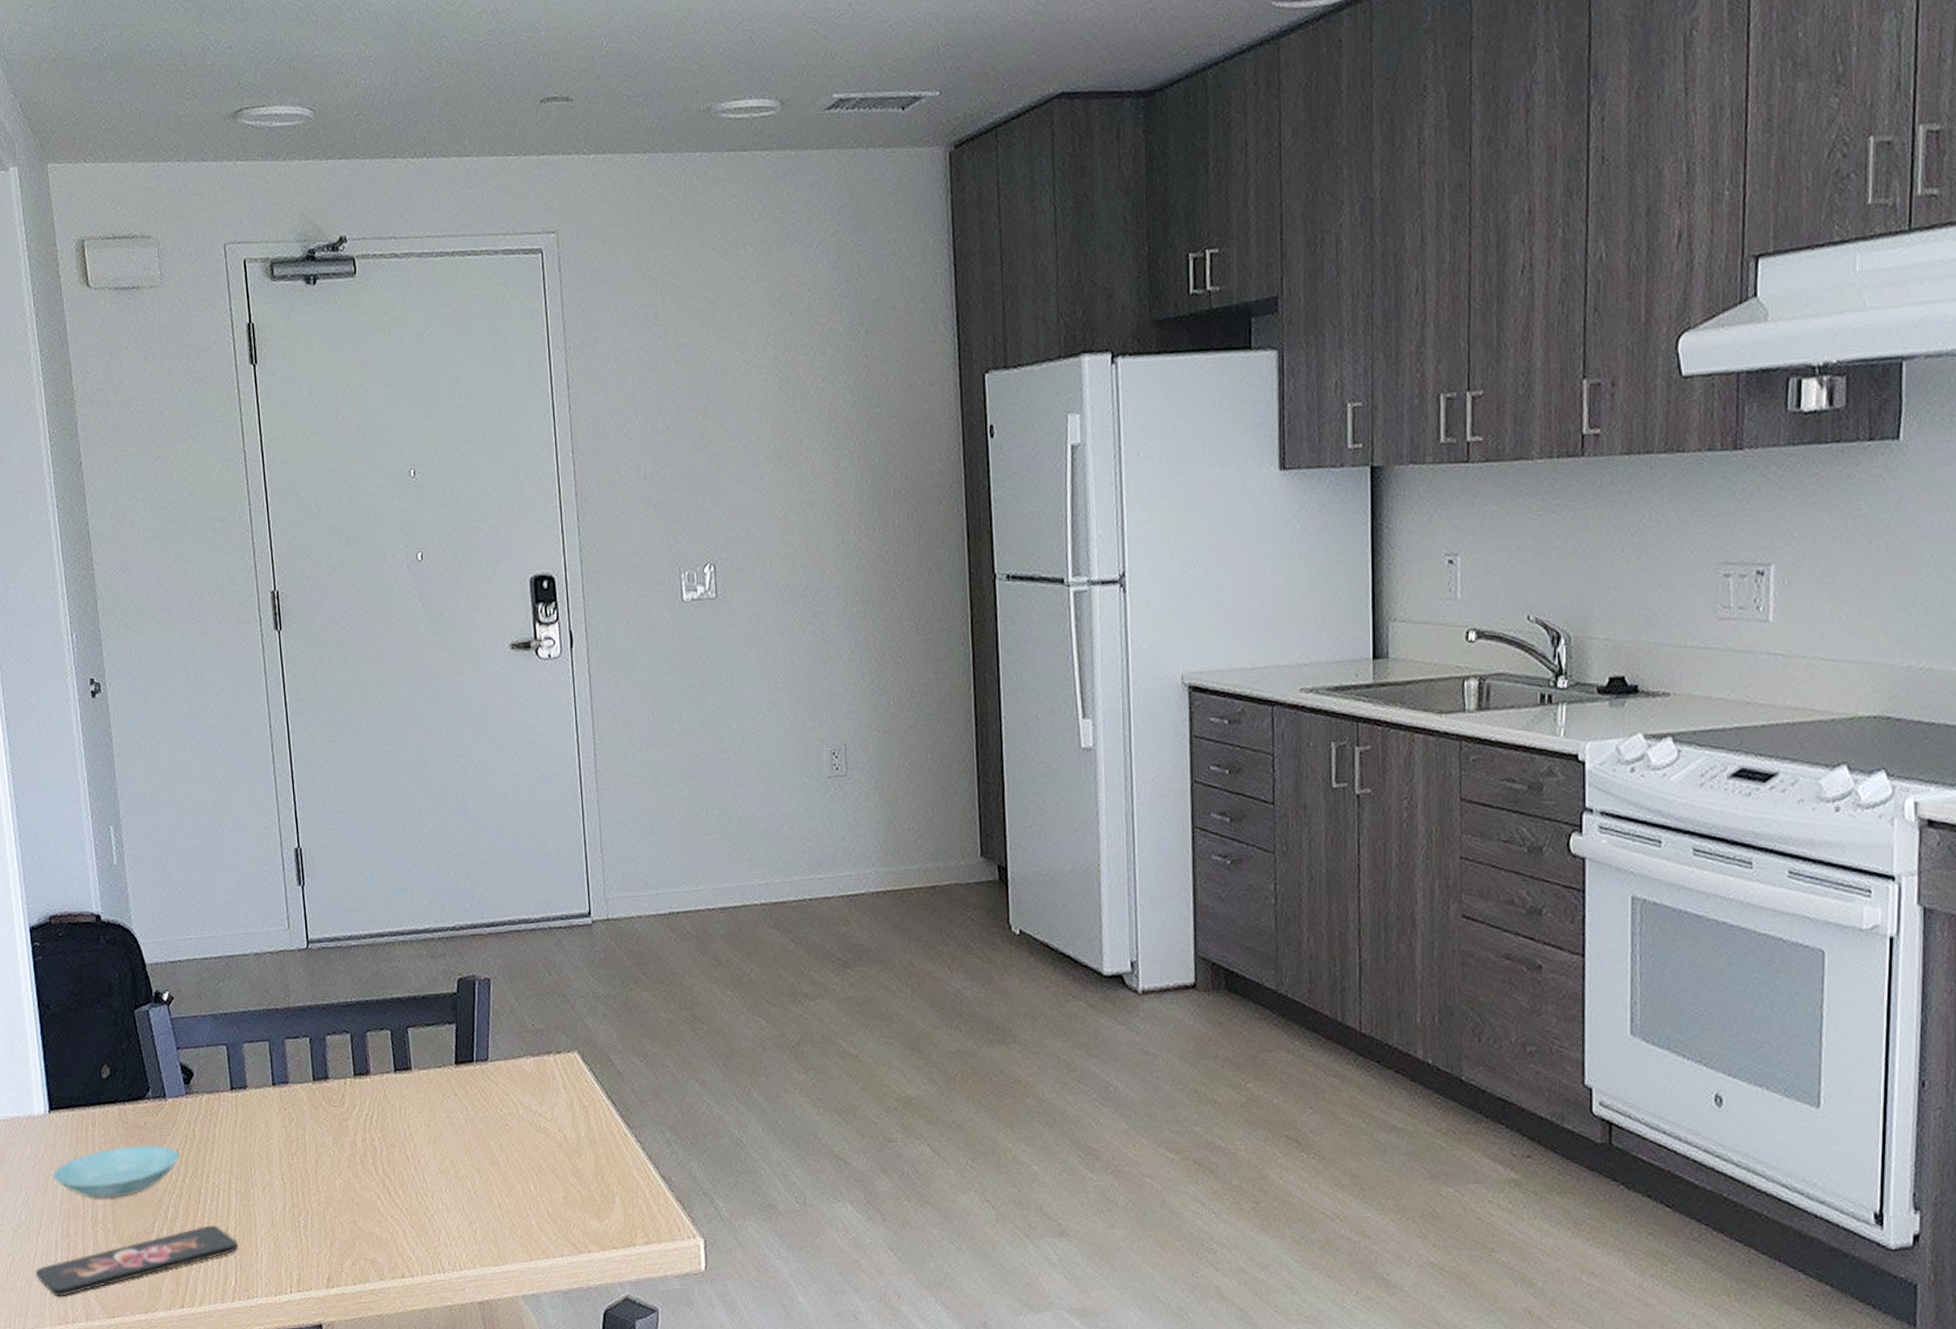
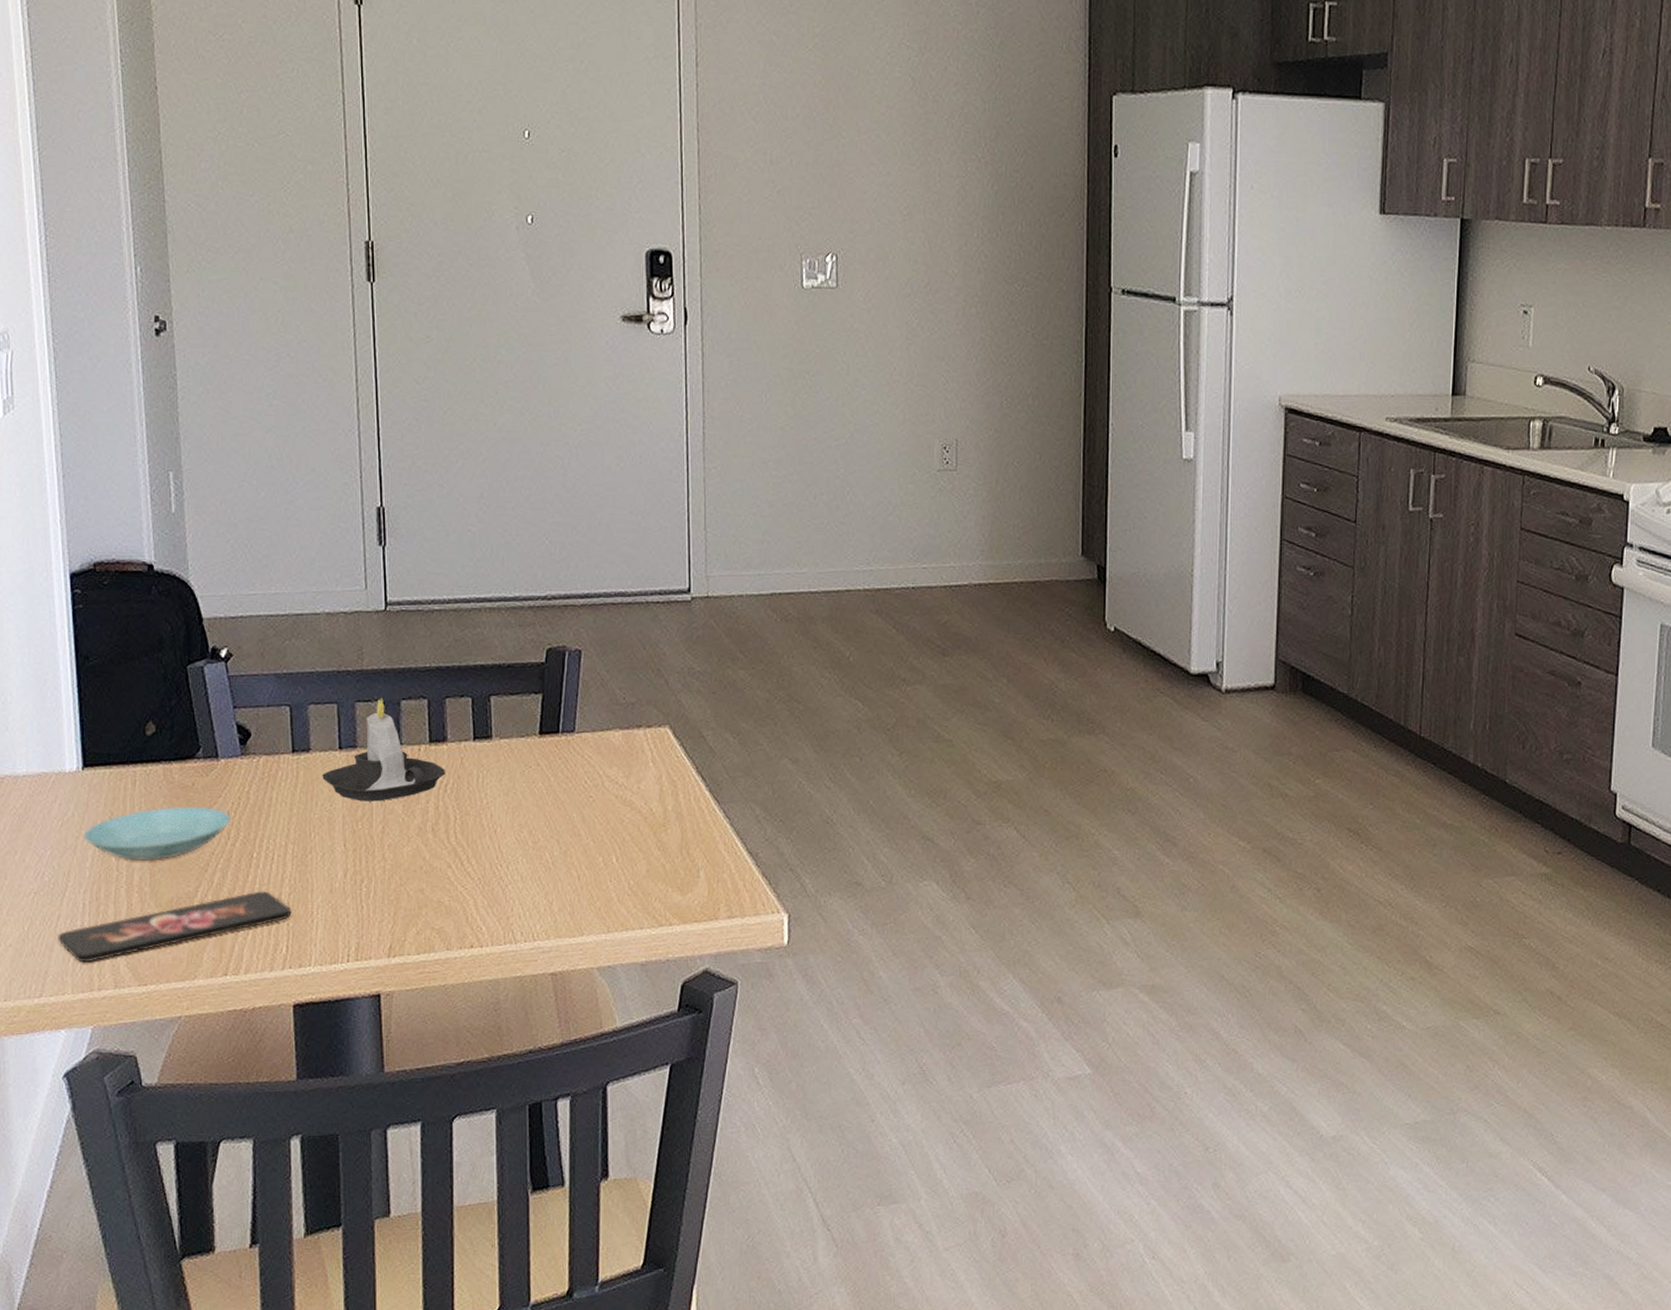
candle: none [258,1033,371,1136] -> present [322,697,446,802]

